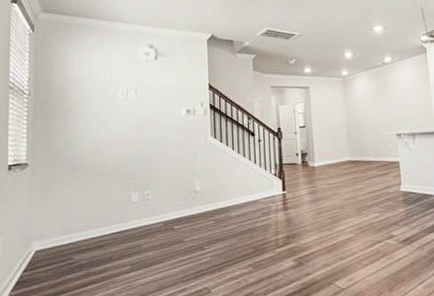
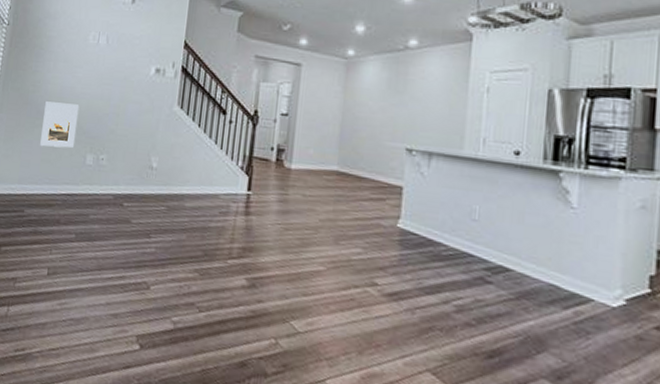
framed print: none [81,153,118,197] -> present [40,101,80,148]

